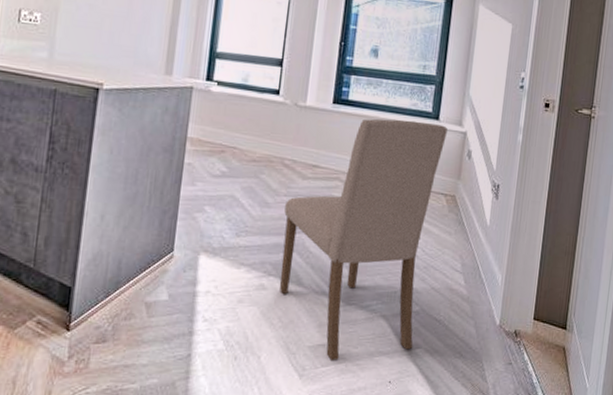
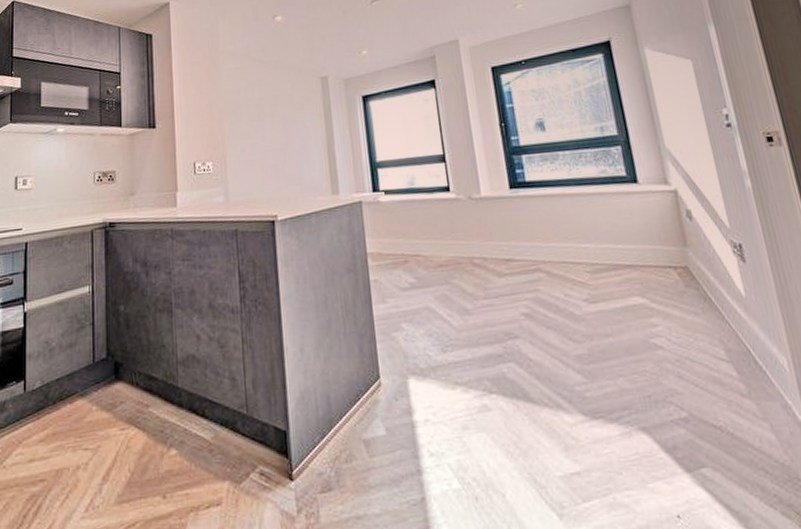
dining chair: present [279,118,447,360] -> none [487,187,696,492]

